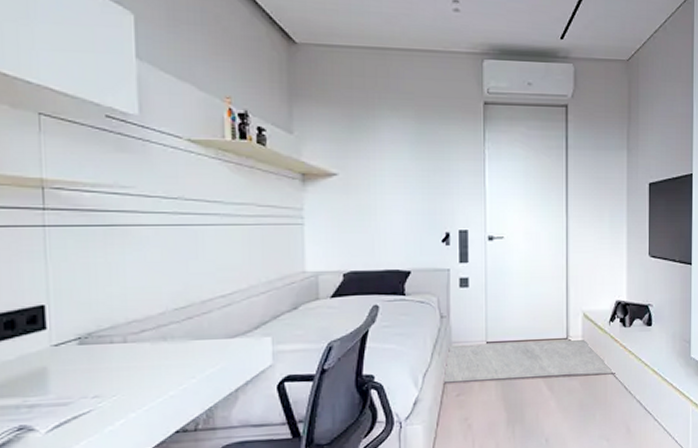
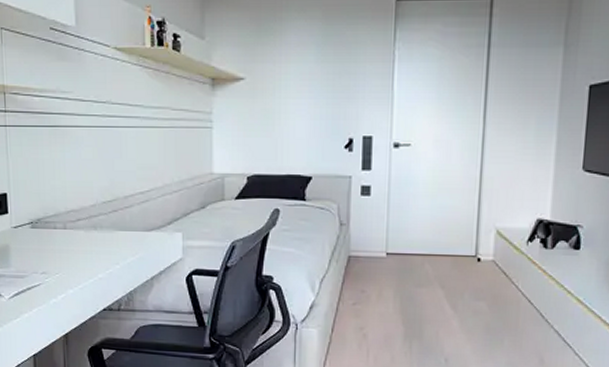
rug: present [444,339,615,383] -> none [341,253,531,299]

